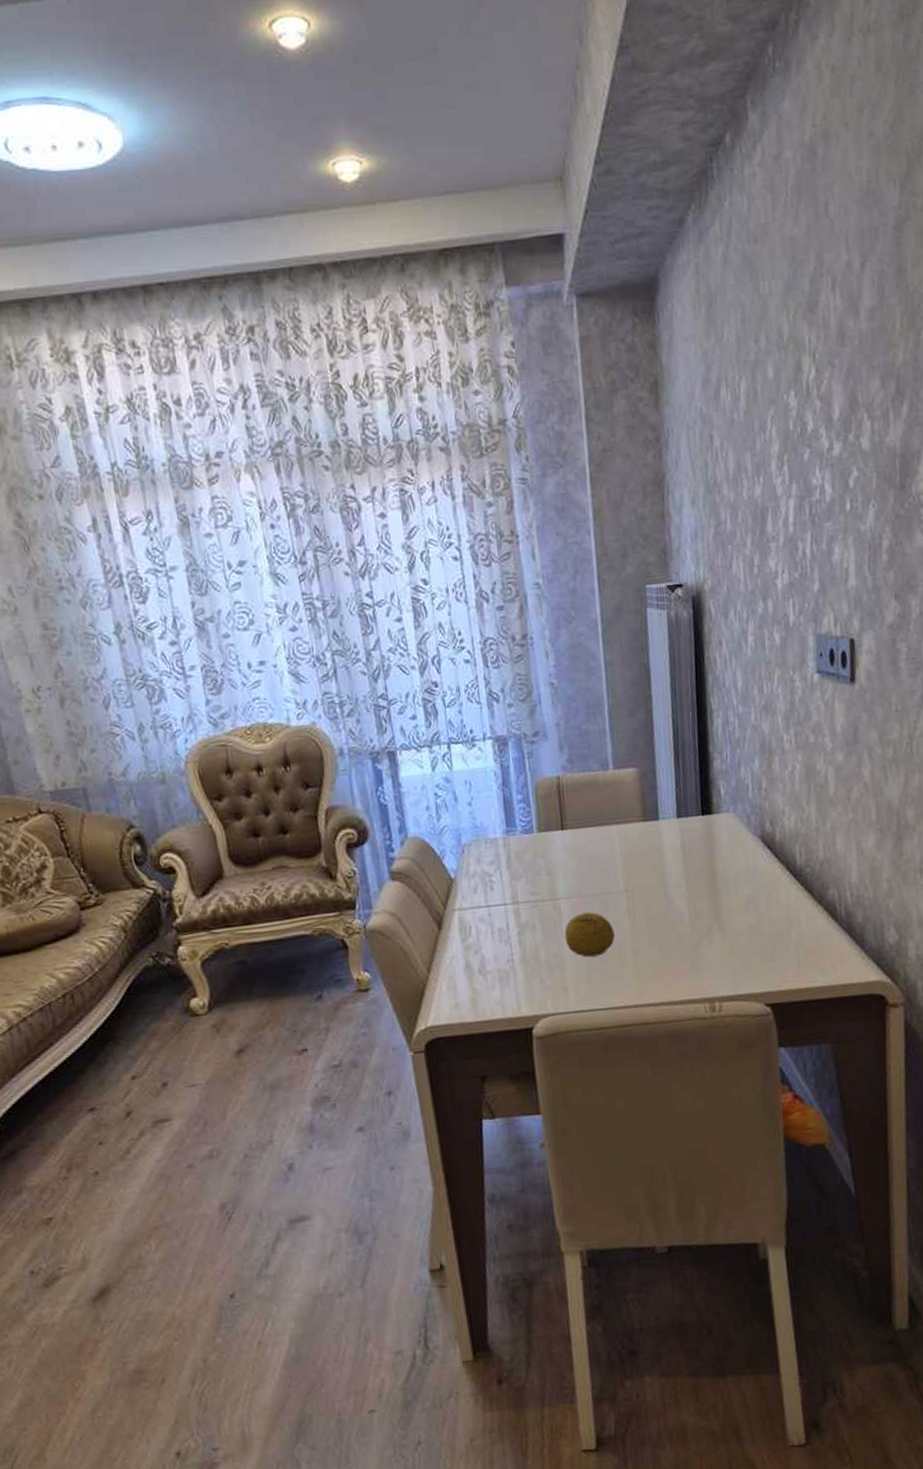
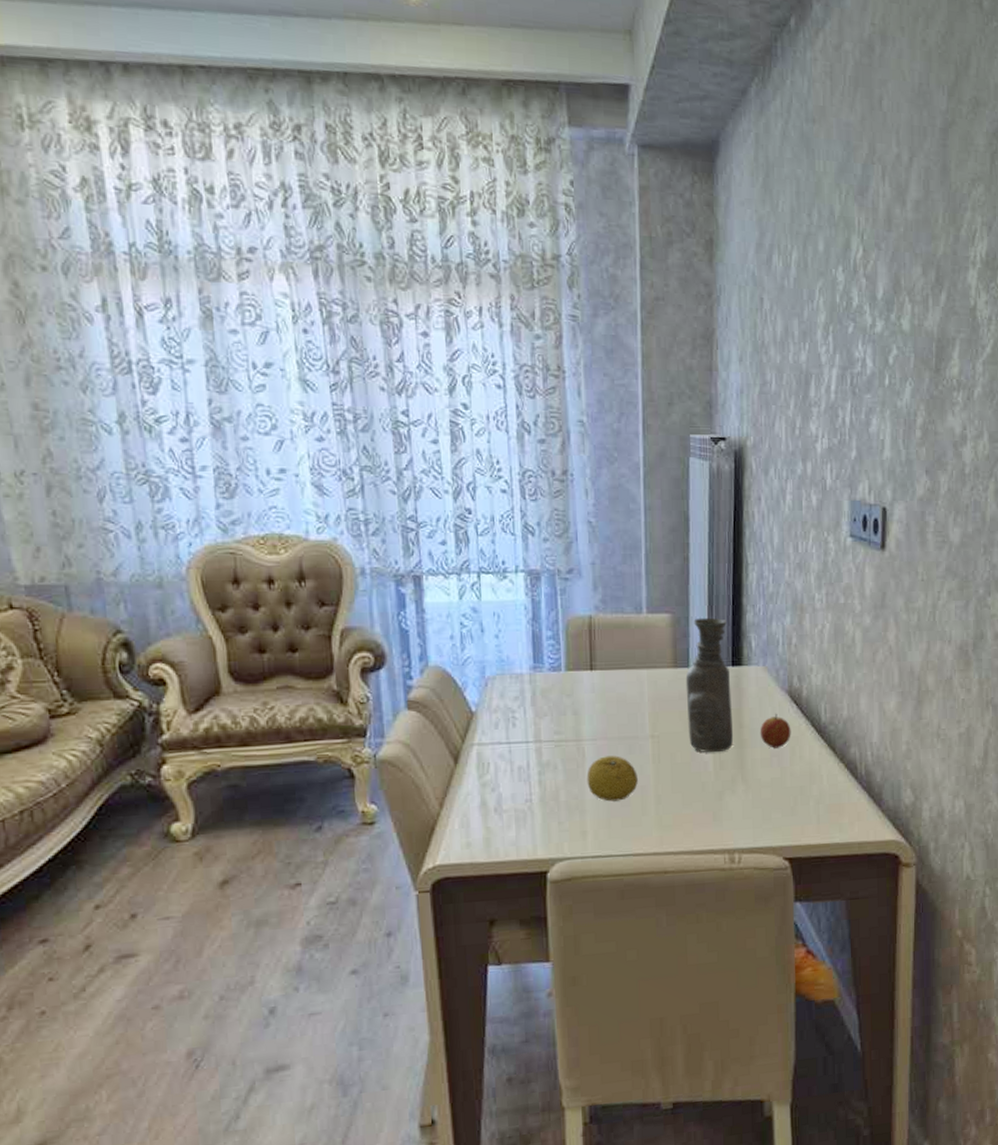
vase: none [655,768,708,904] -> present [685,617,734,753]
fruit: none [734,859,766,895] -> present [760,713,791,749]

